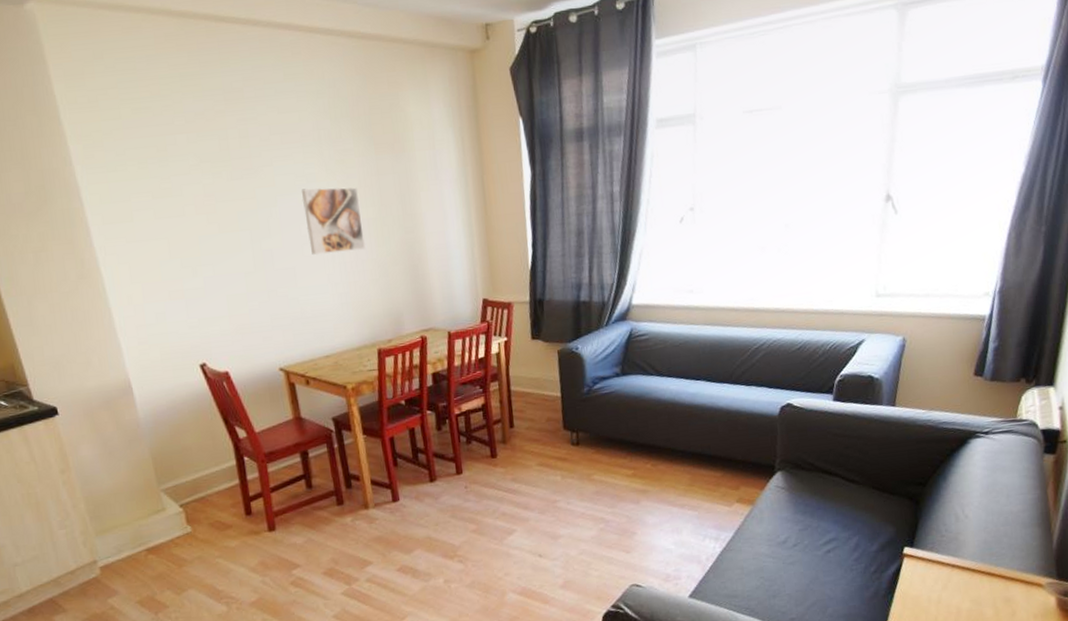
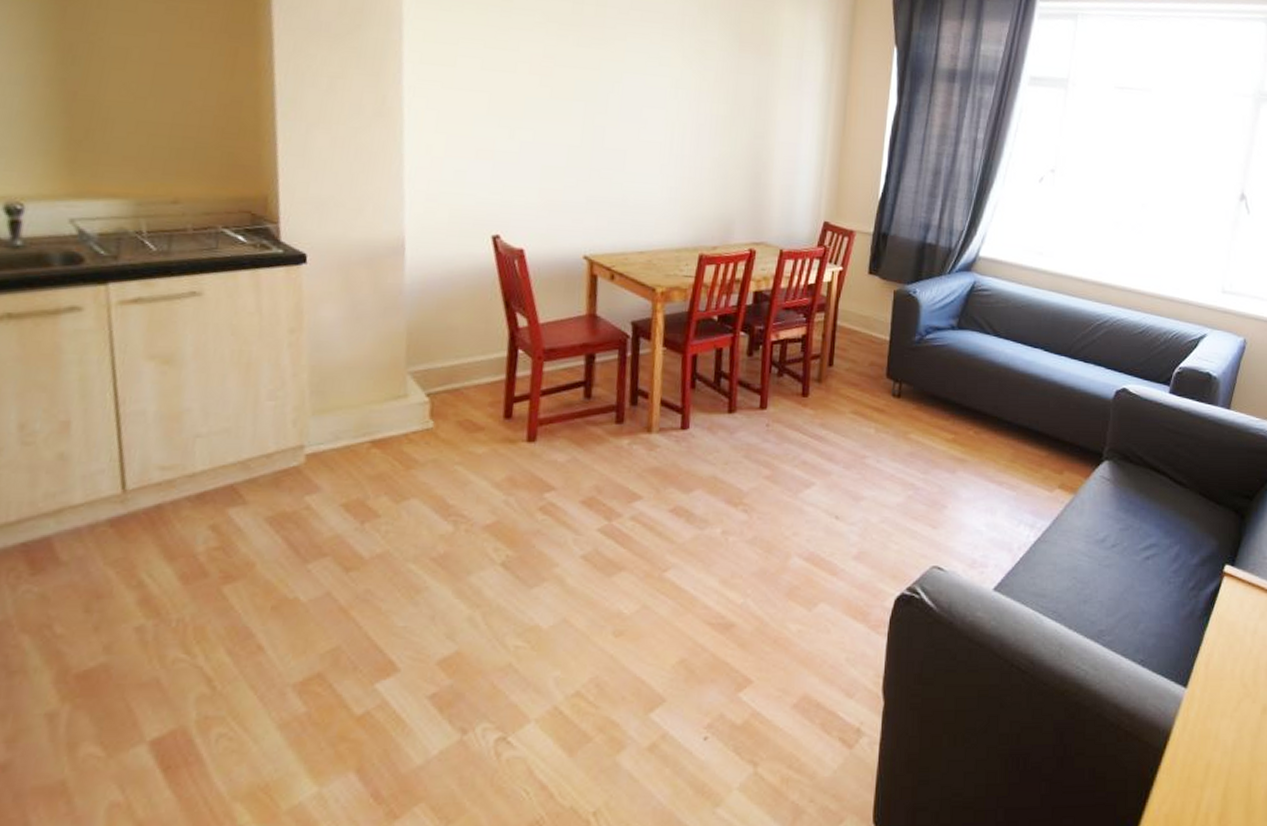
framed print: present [302,187,366,256] -> none [648,71,713,147]

